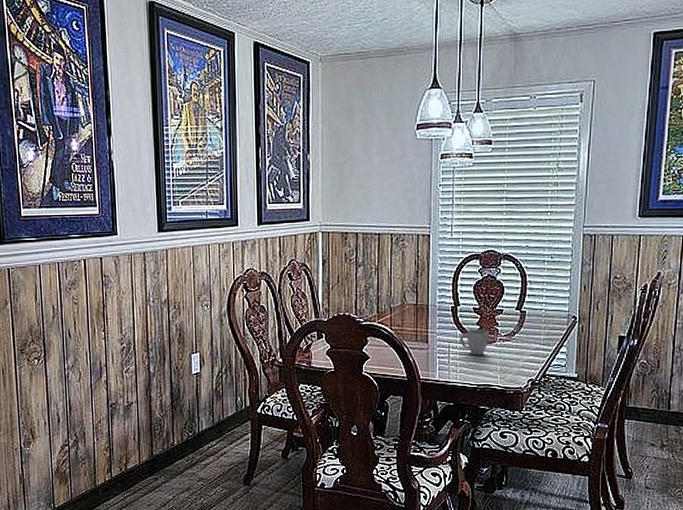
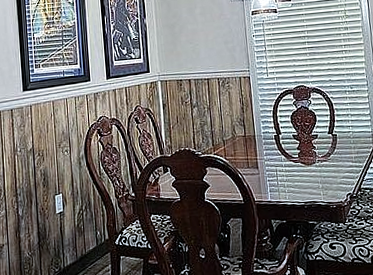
mug: present [460,329,488,355] -> none [284,153,309,176]

